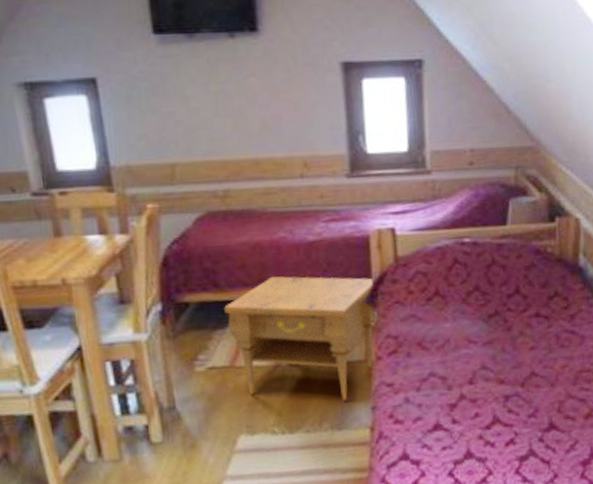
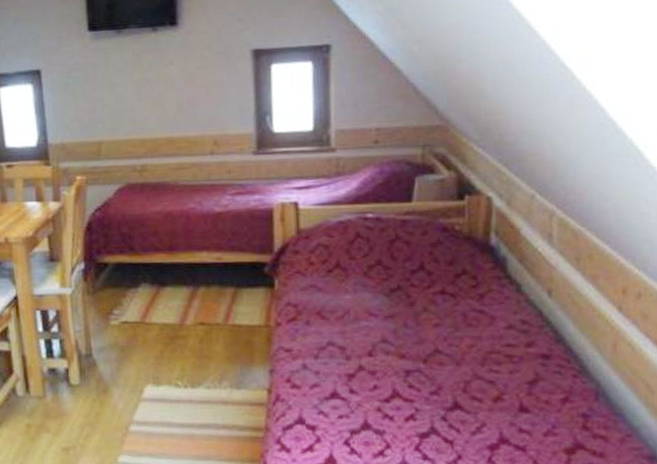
nightstand: present [223,276,377,400] -> none [136,242,278,362]

